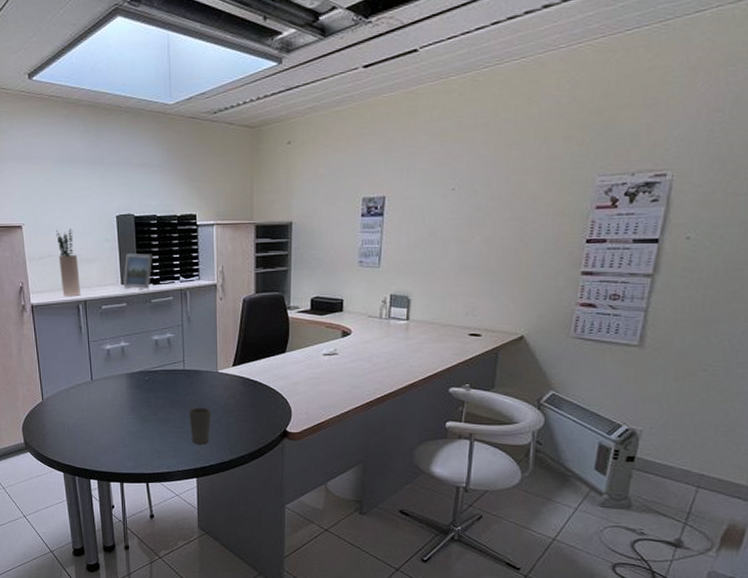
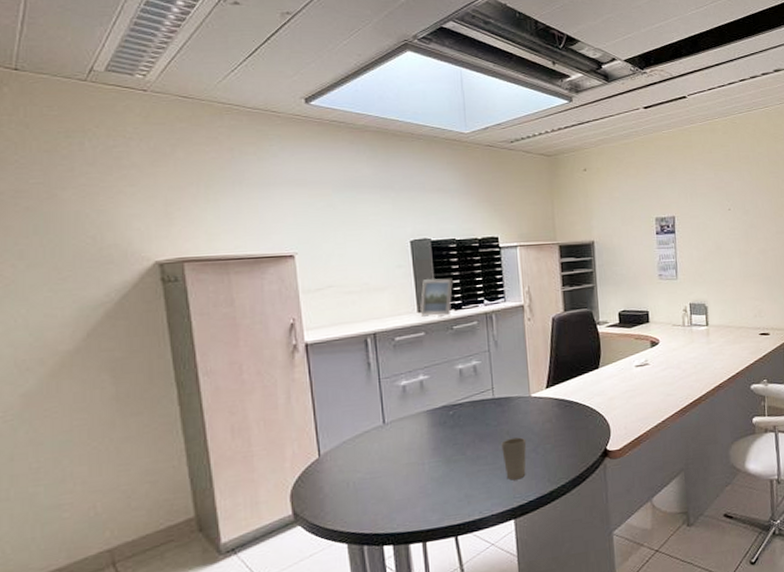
vase: present [56,228,80,297] -> none [338,255,368,331]

